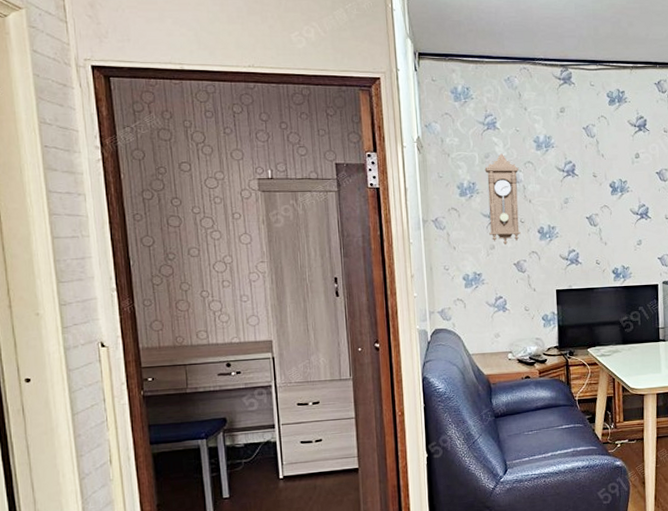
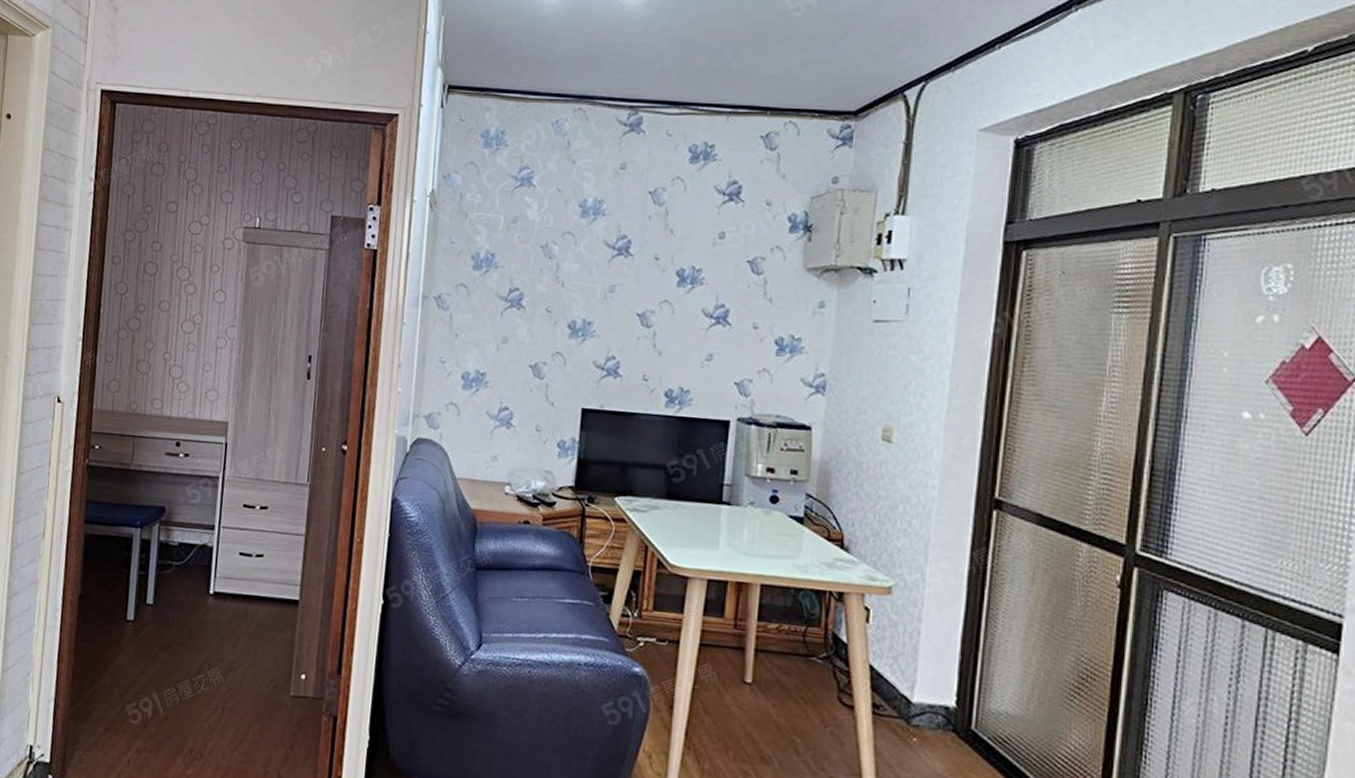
pendulum clock: present [484,153,521,246] -> none [503,218,555,340]

